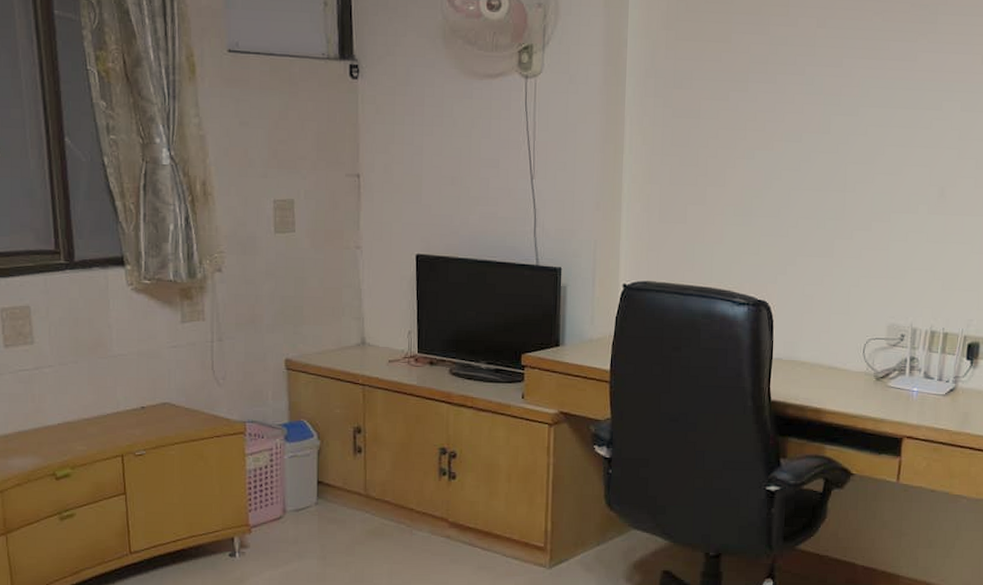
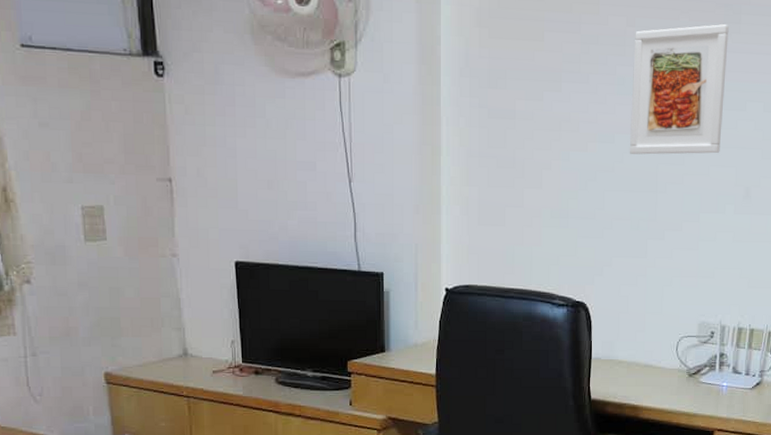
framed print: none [816,24,925,154] -> present [629,24,729,155]

